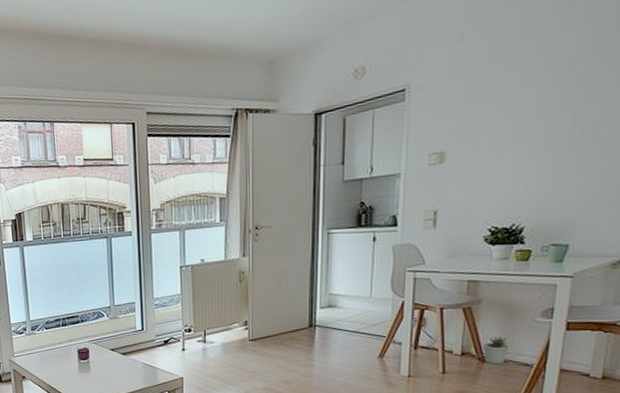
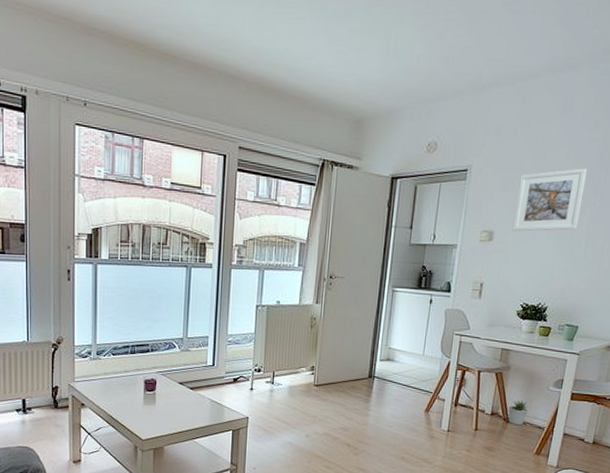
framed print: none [469,60,565,148] -> present [512,168,588,231]

